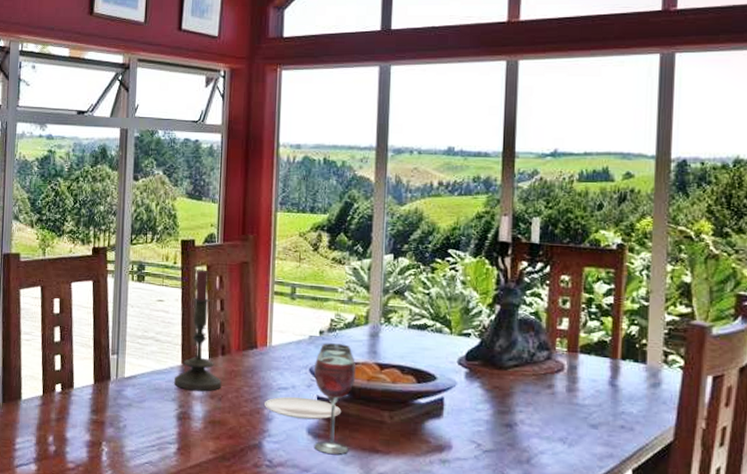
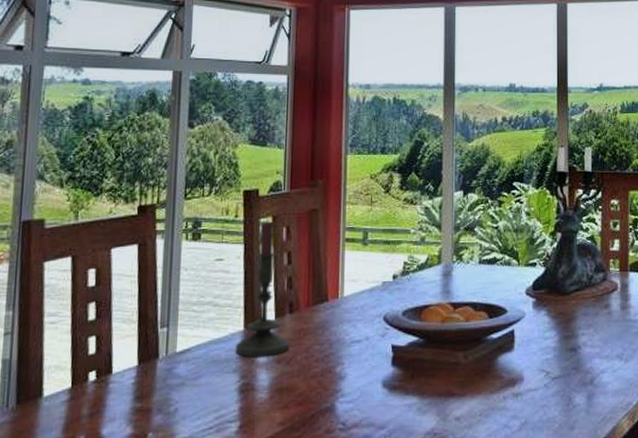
plate: present [265,396,342,420] -> none [337,348,417,372]
wineglass: present [314,343,356,455] -> none [388,287,431,405]

